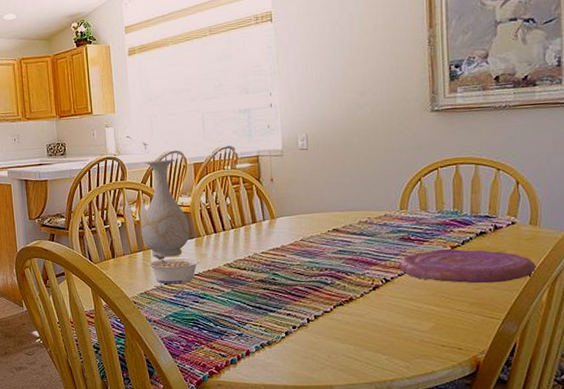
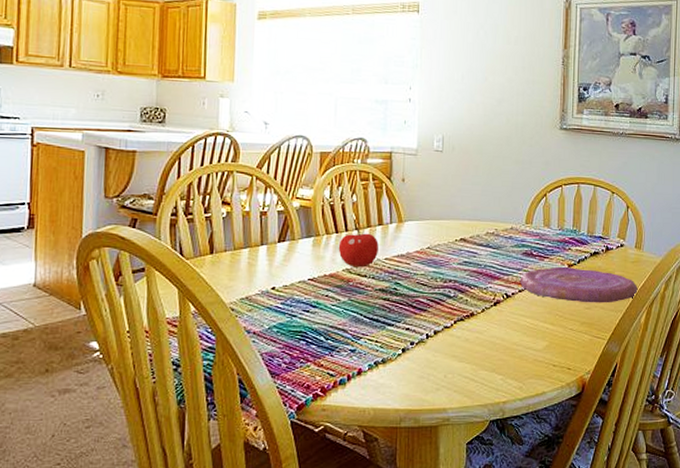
vase: present [140,159,190,257] -> none [249,143,308,257]
legume: present [148,254,200,285] -> none [254,252,316,290]
fruit: none [218,227,255,262] -> present [338,227,379,268]

